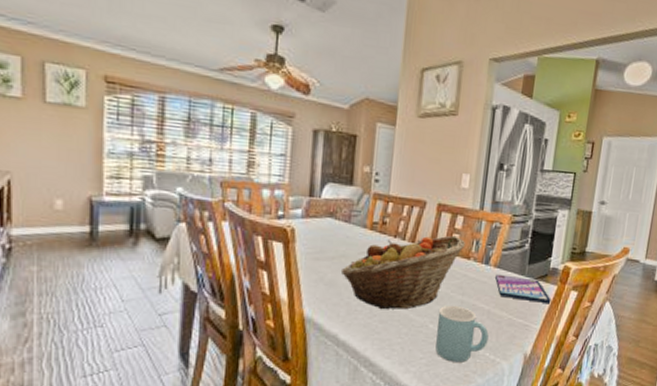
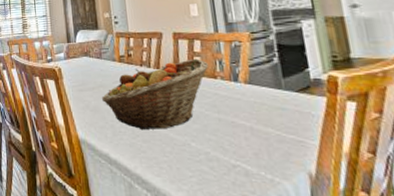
mug: present [435,305,489,362] -> none [197,123,260,182]
video game case: present [495,274,551,305] -> none [249,90,324,118]

